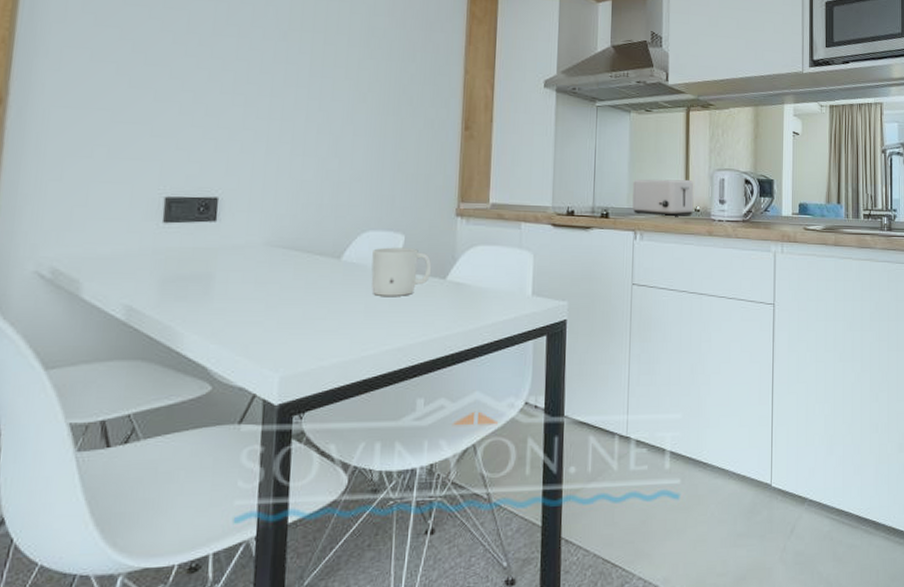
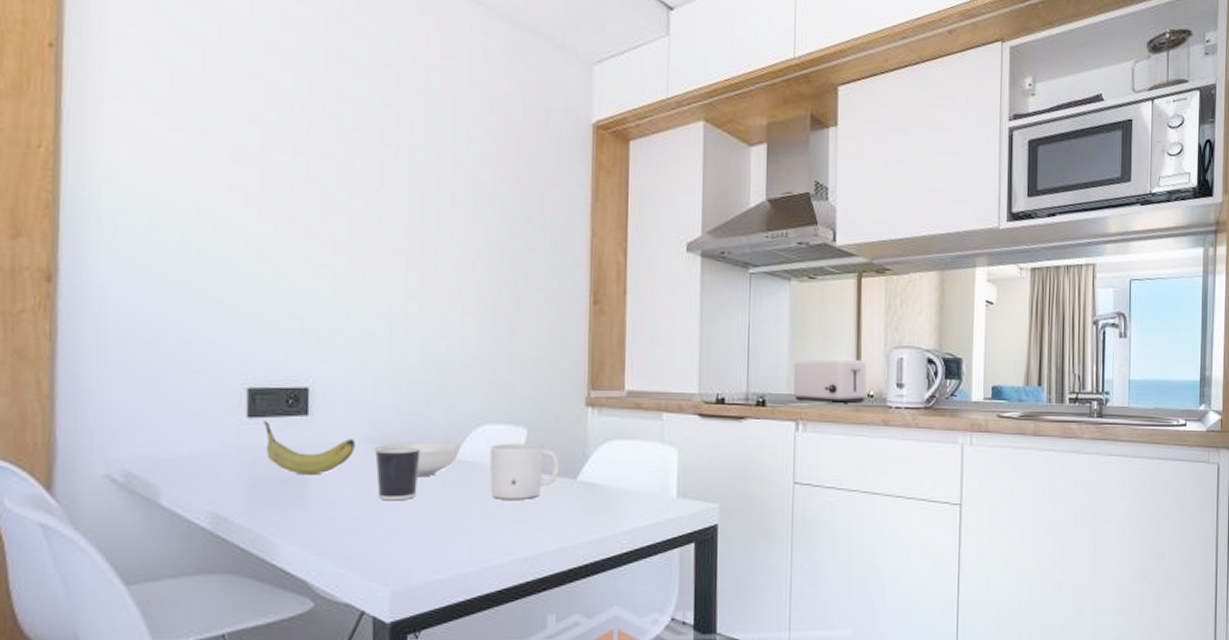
fruit: none [176,225,256,273] -> present [262,421,355,475]
bowl: none [271,245,347,276] -> present [373,442,461,477]
mug: none [272,250,312,297] -> present [375,448,420,501]

